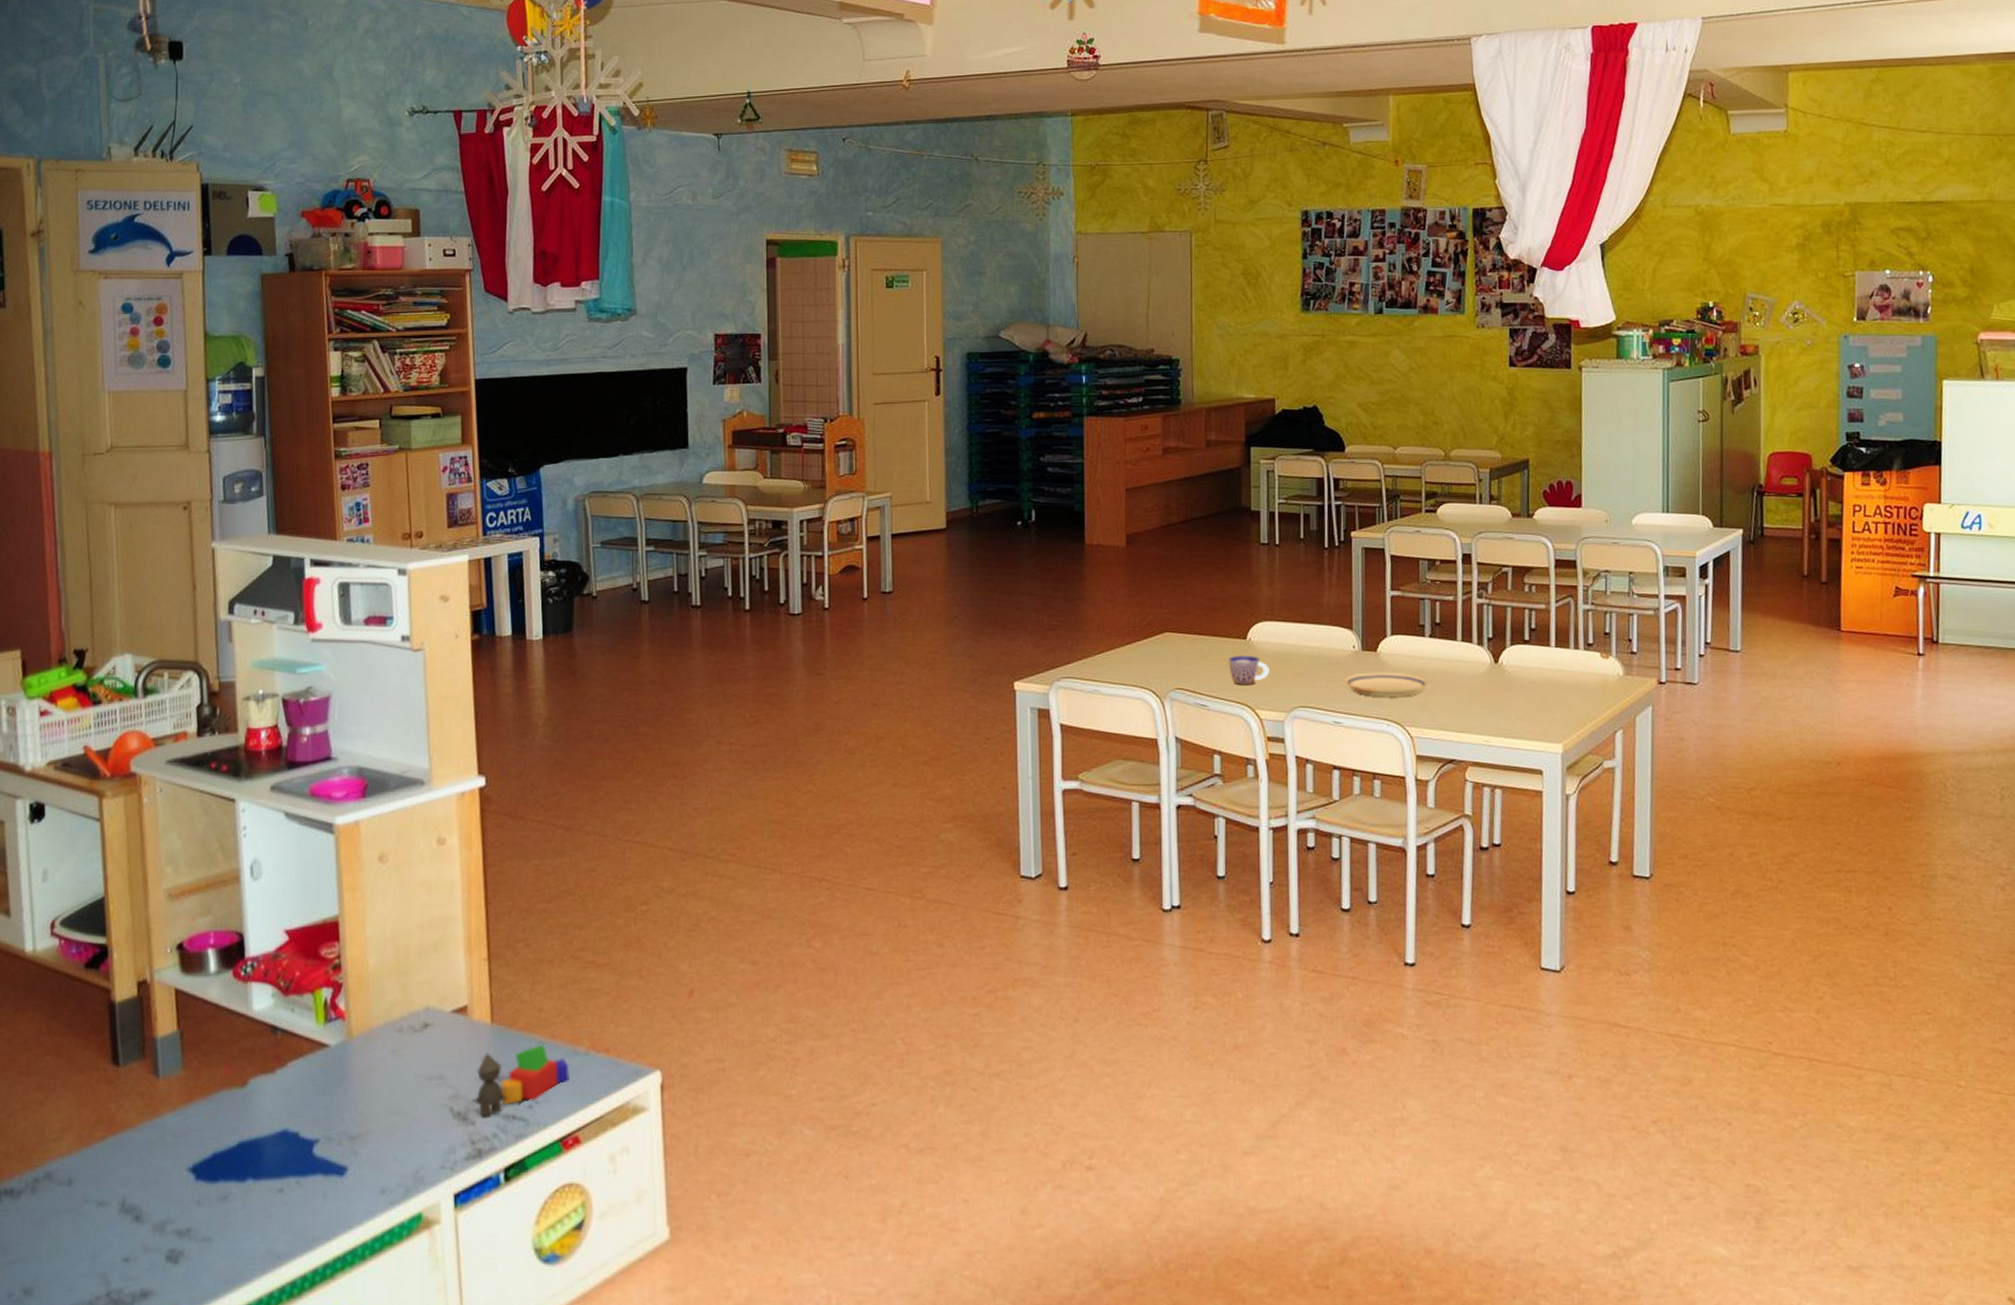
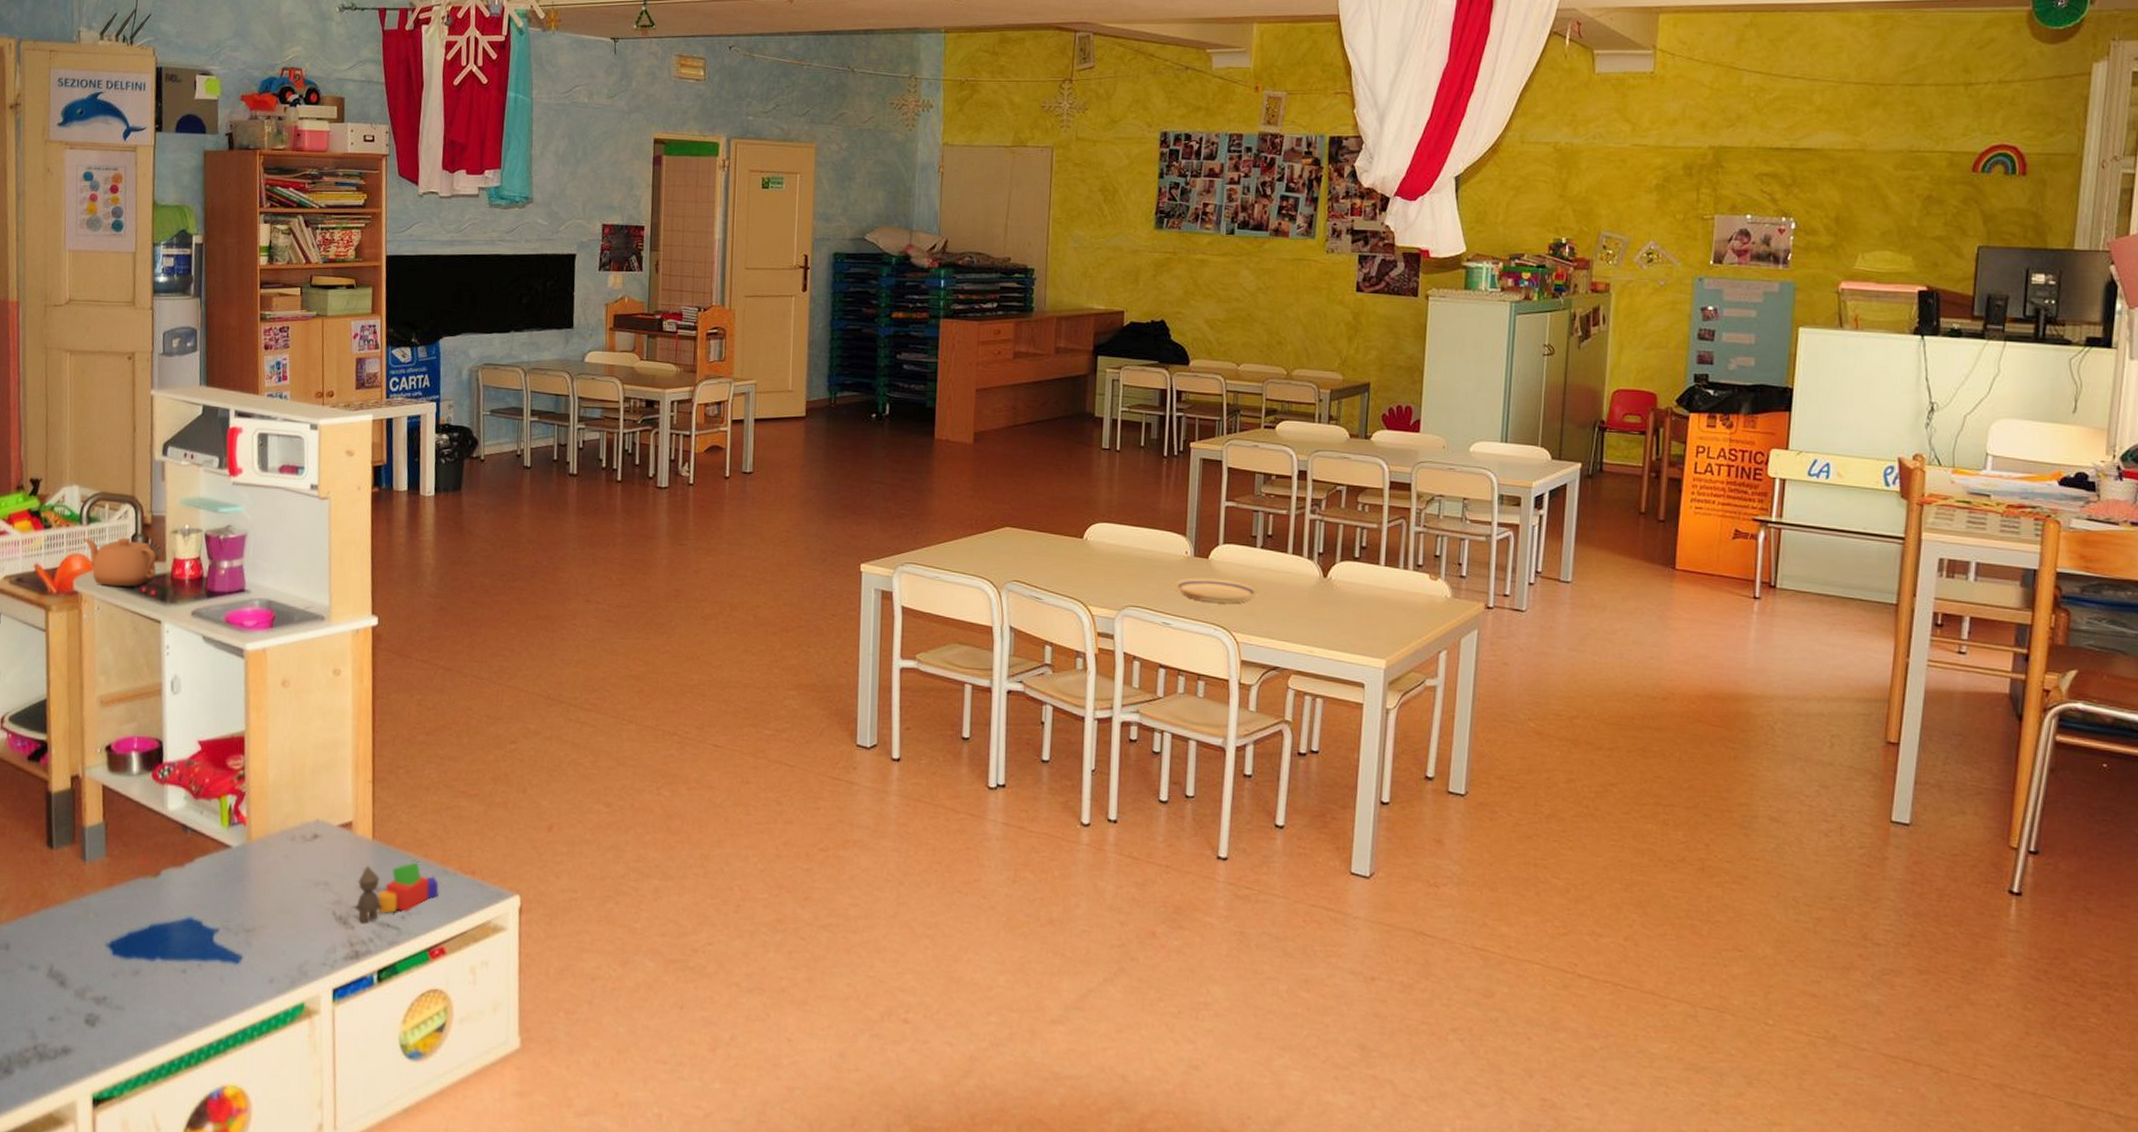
teapot: none [139,708,227,764] -> present [82,537,156,587]
cup: present [1228,655,1270,686] -> none [1064,553,1104,583]

